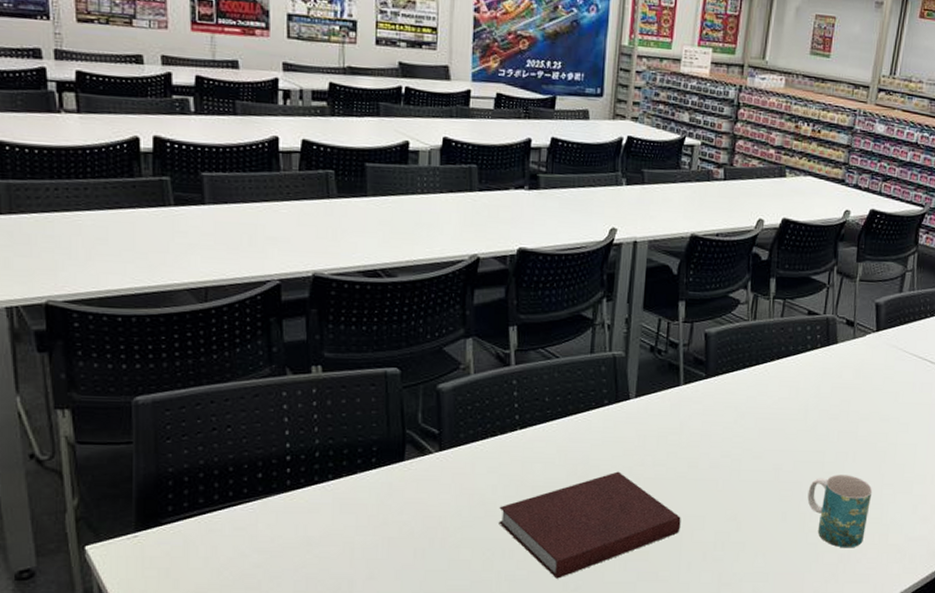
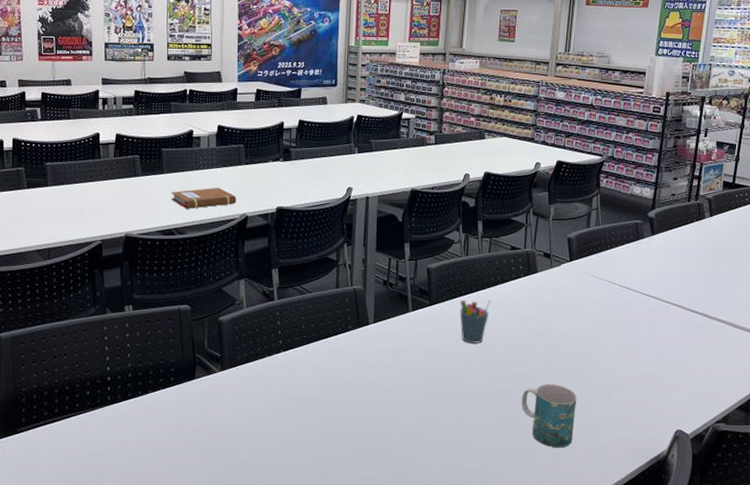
notebook: none [376,218,466,245] -> present [171,187,237,209]
notebook: present [498,471,681,579] -> none [269,385,416,475]
pen holder: none [741,372,781,425] -> present [460,298,492,343]

